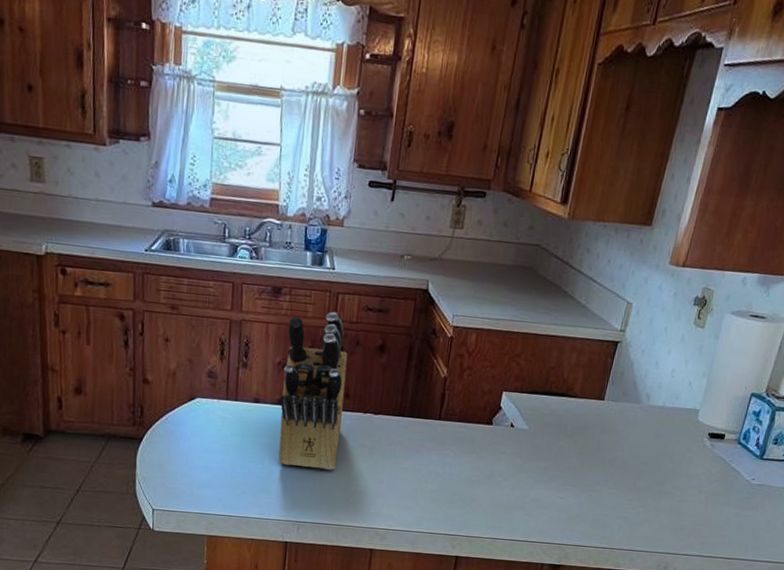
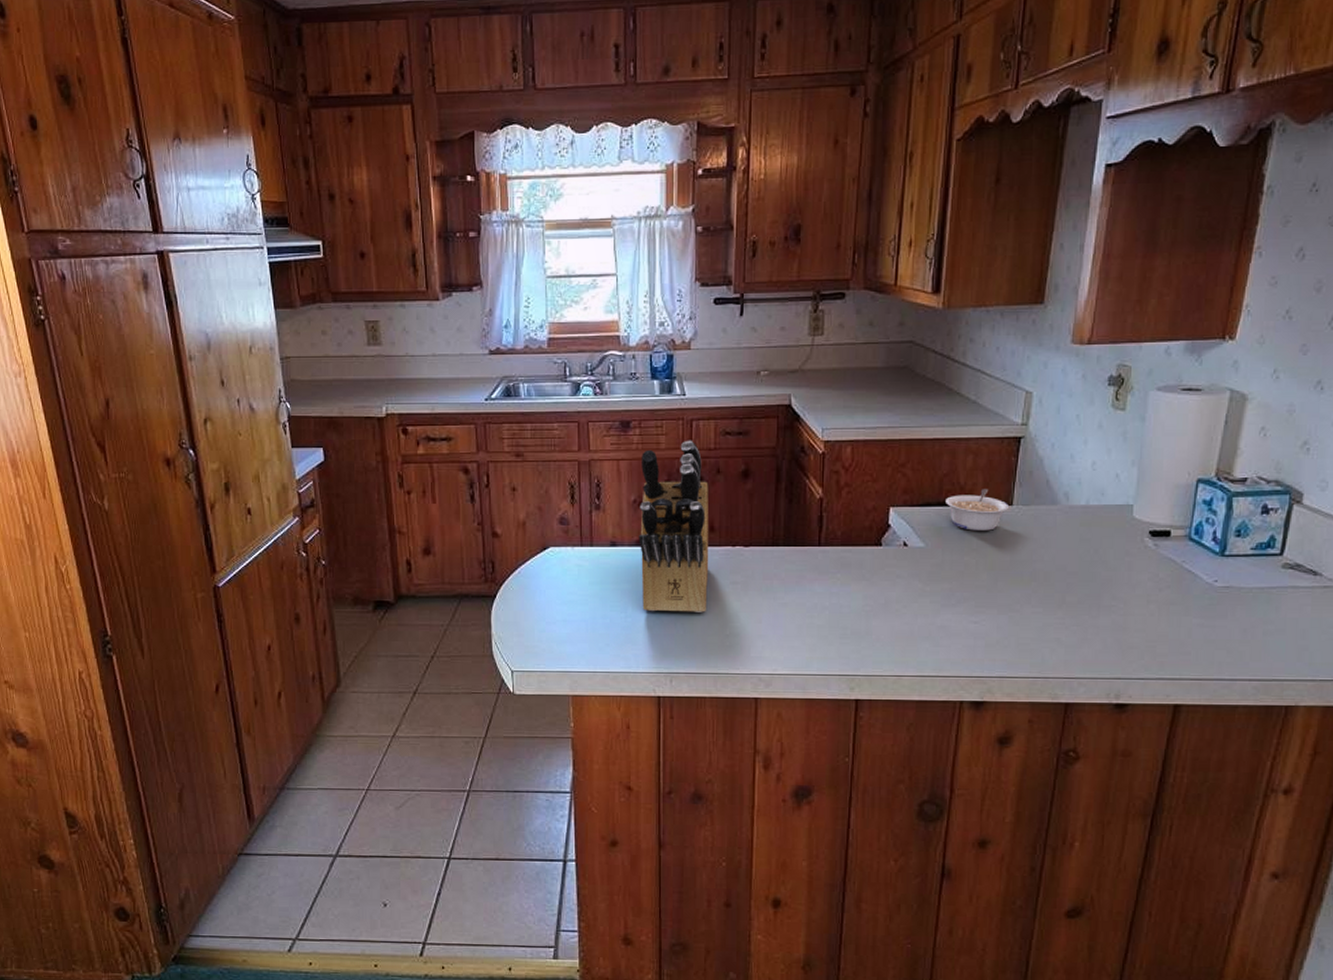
legume: none [549,383,602,421] -> present [944,489,1010,531]

